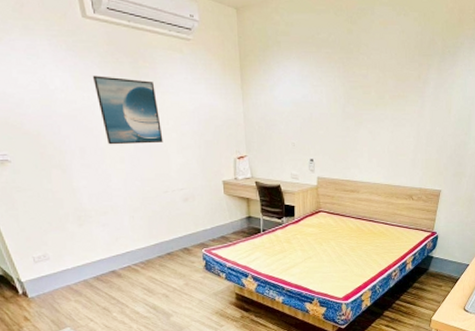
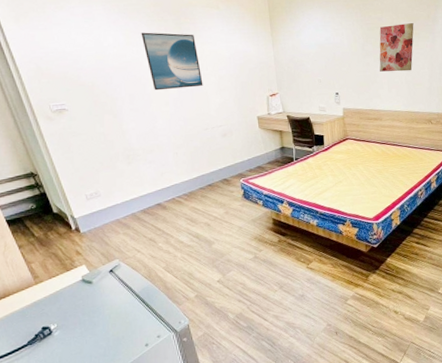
wall art: none [360,83,402,139] -> present [379,23,414,72]

